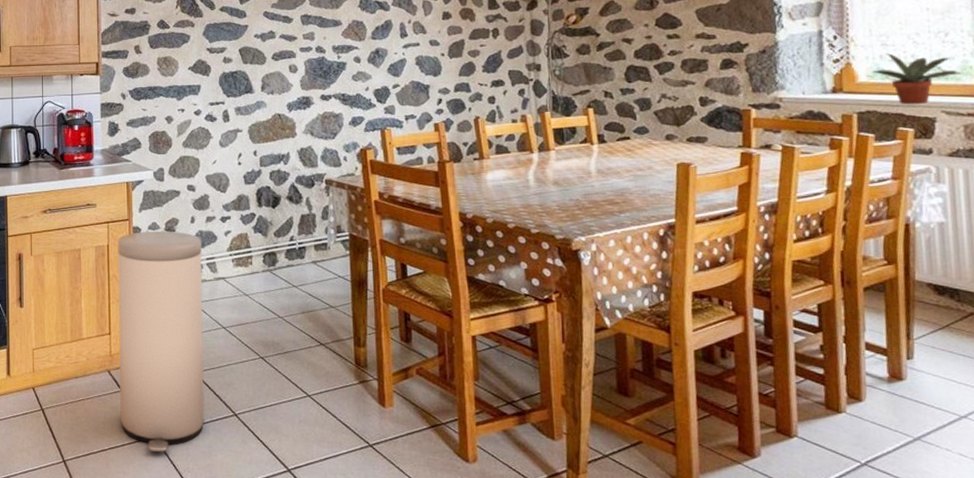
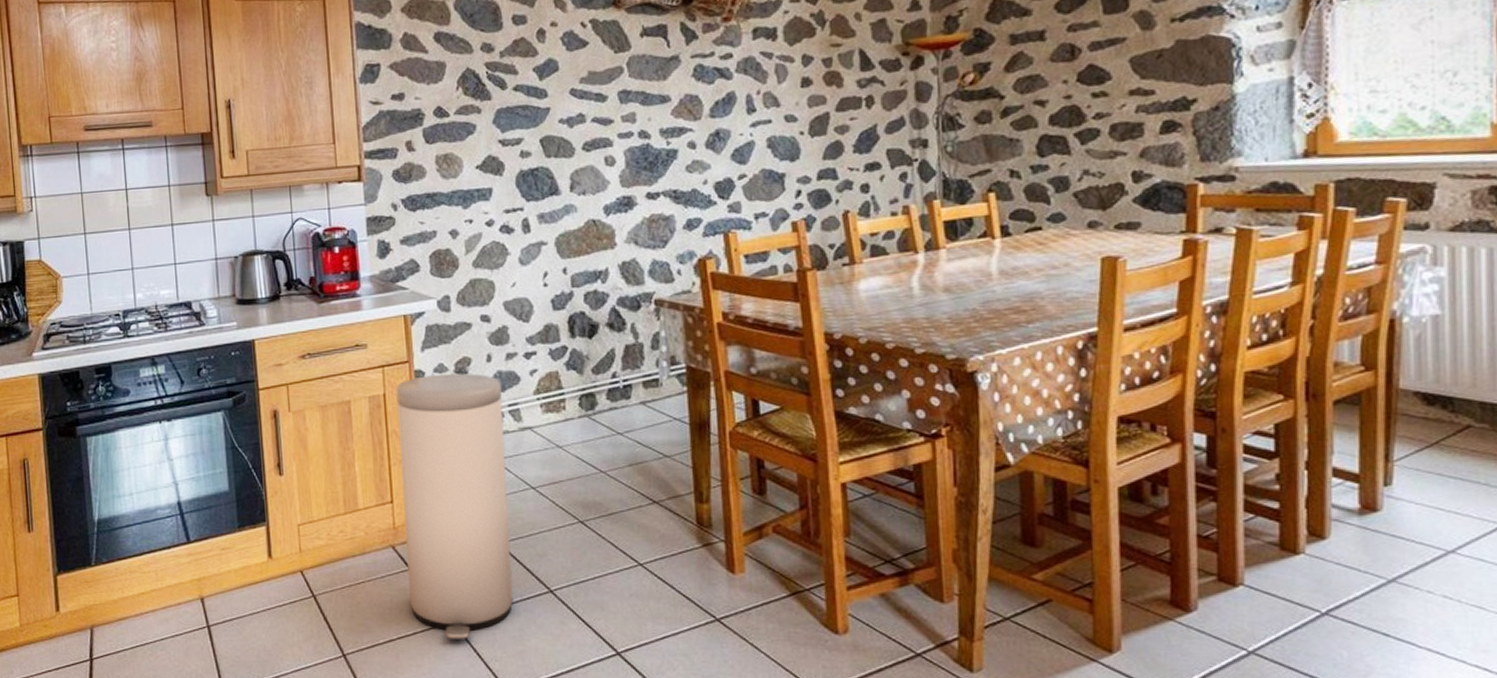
potted plant: present [872,53,961,105] -> none [1357,102,1471,169]

